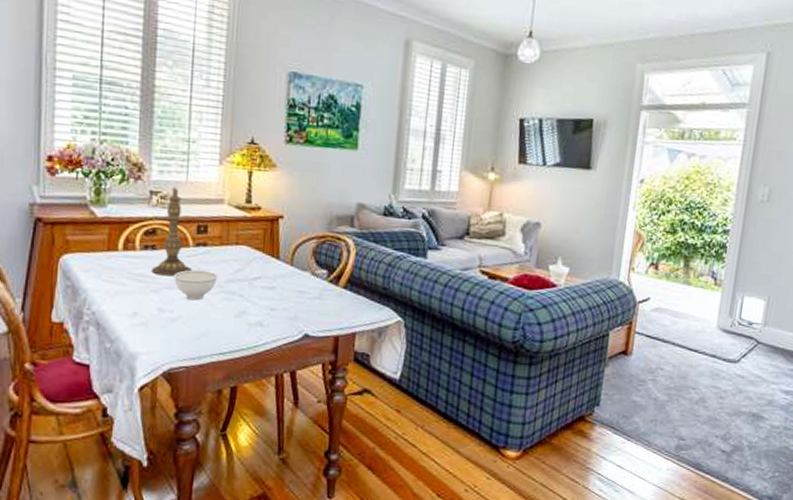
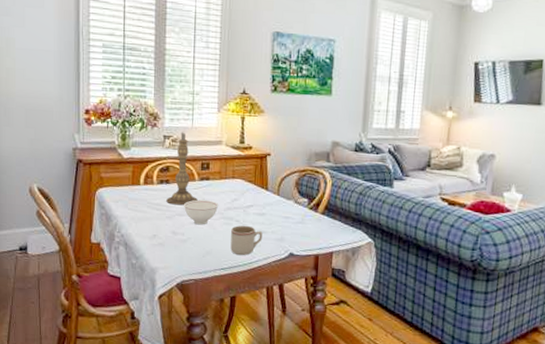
mug: none [232,300,272,337] -> present [230,225,263,255]

